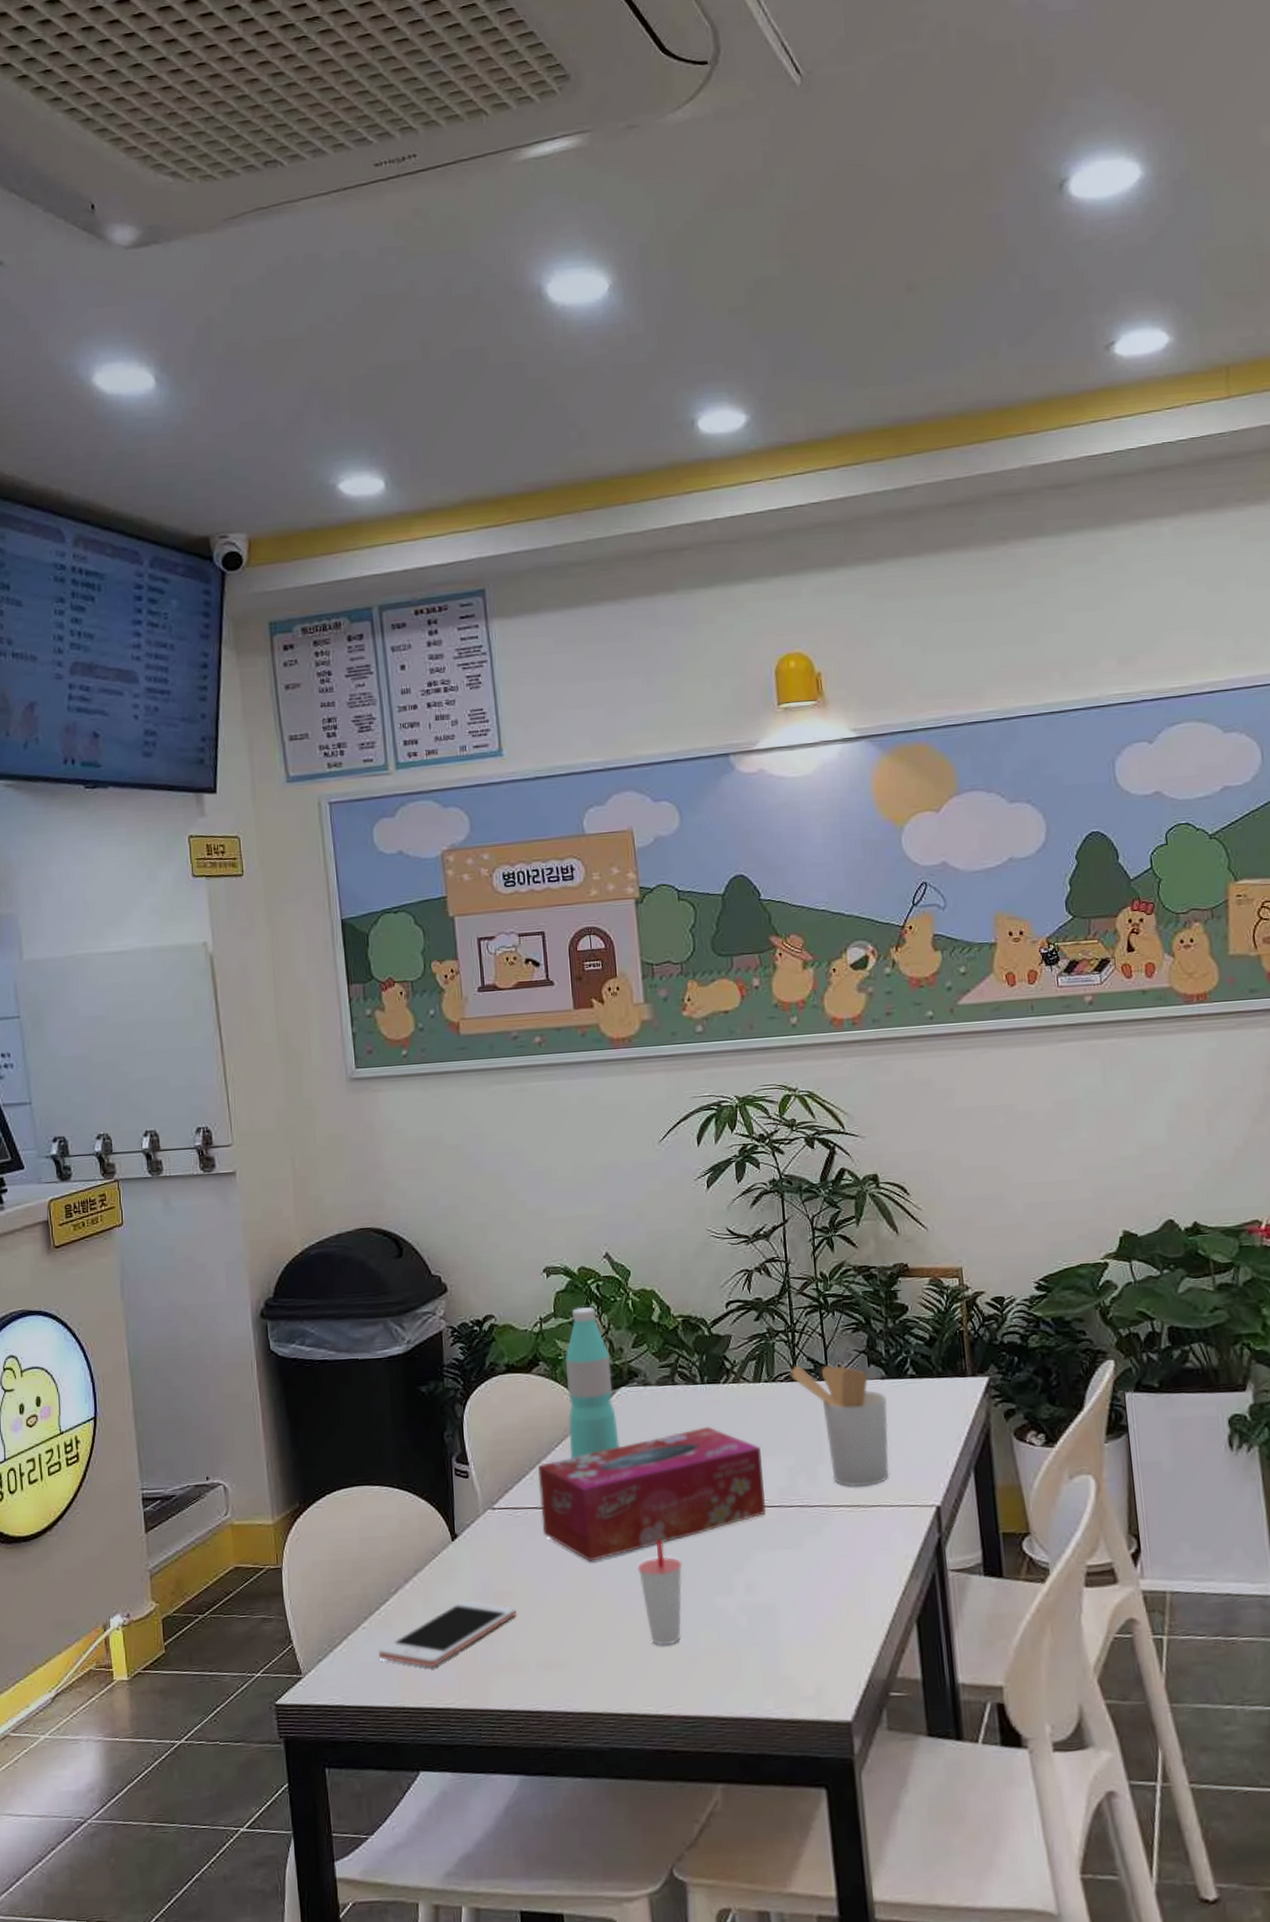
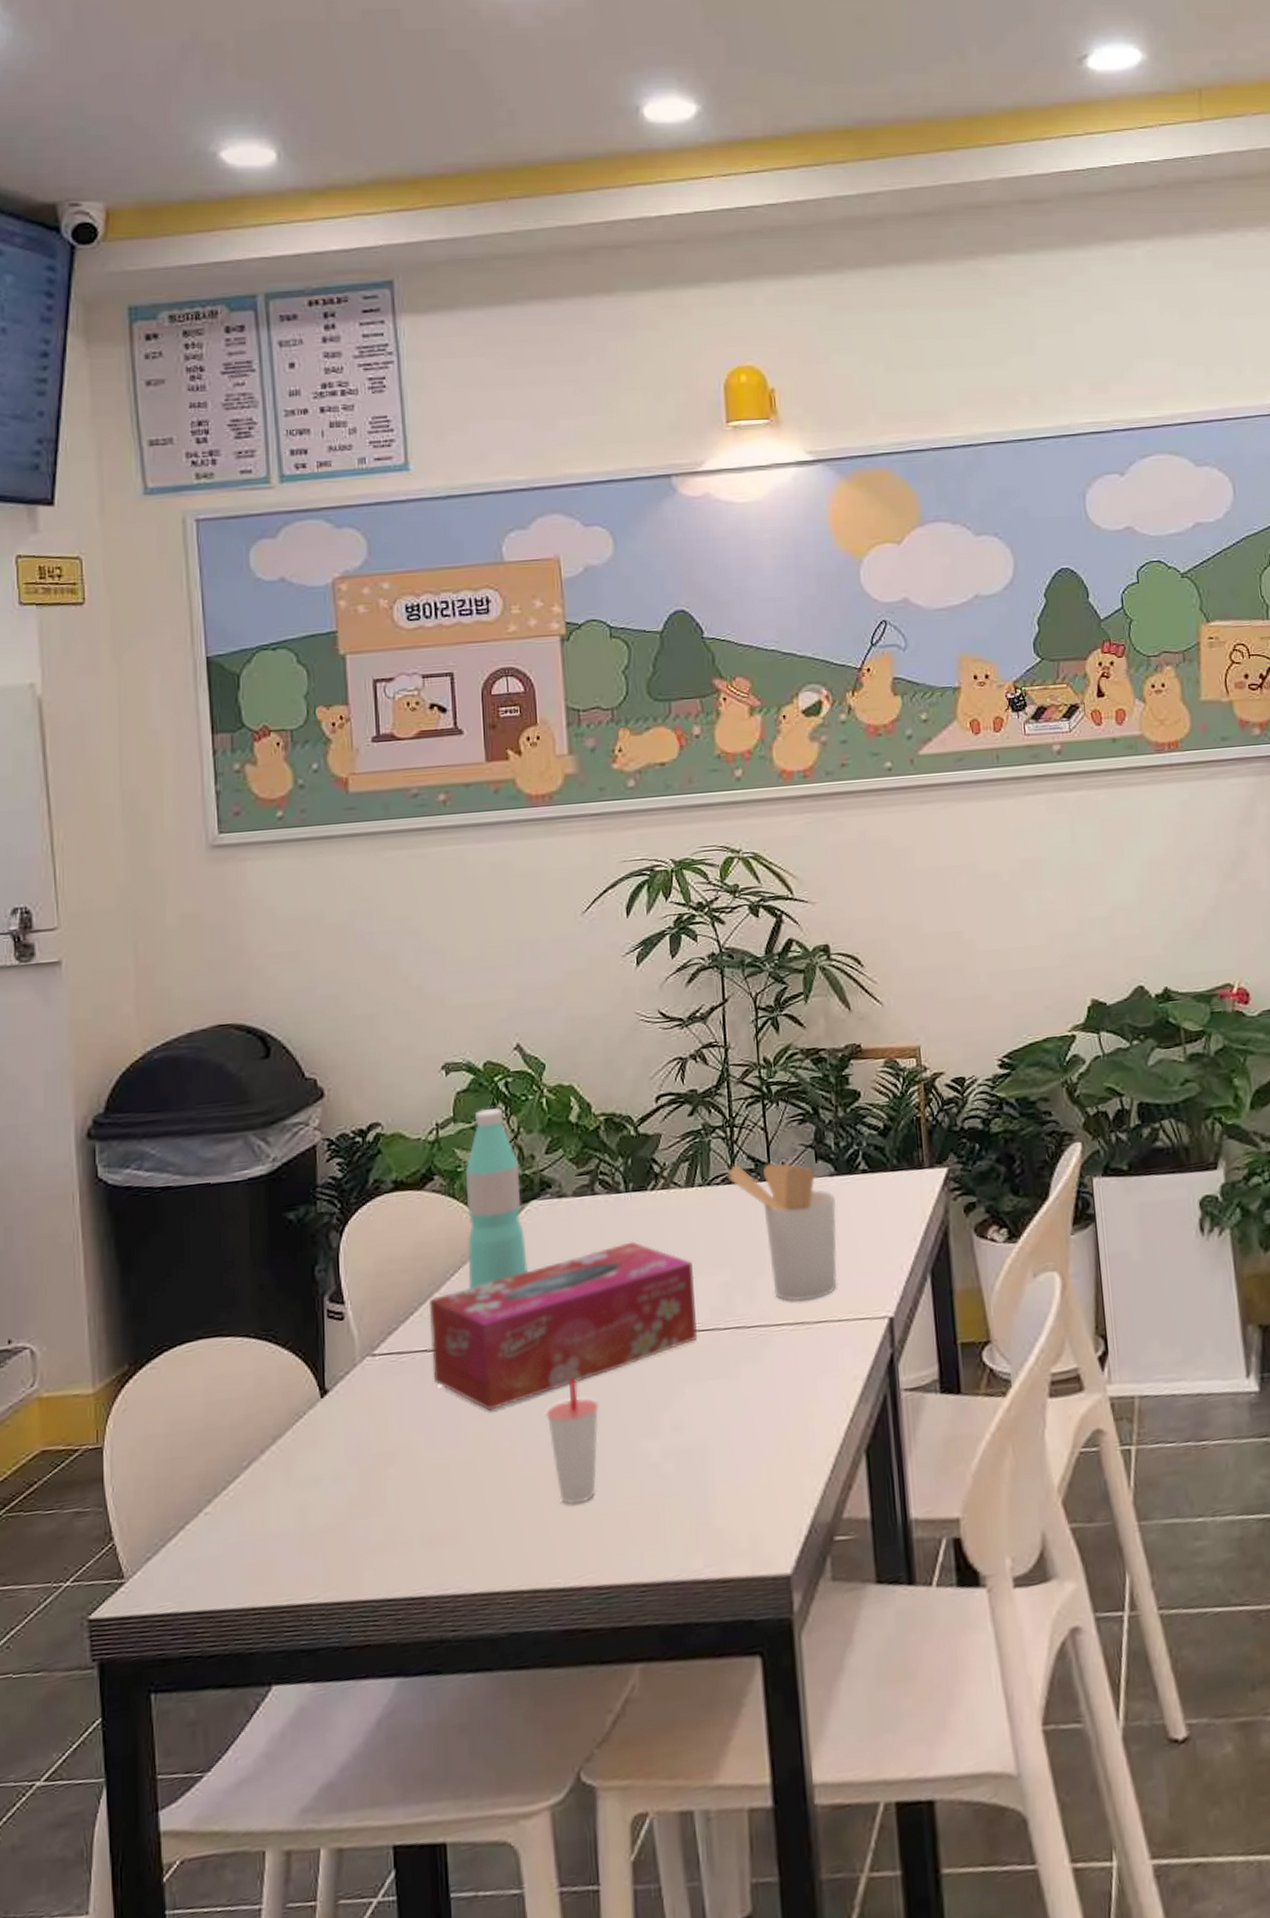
cell phone: present [378,1600,517,1668] -> none [224,1468,399,1557]

